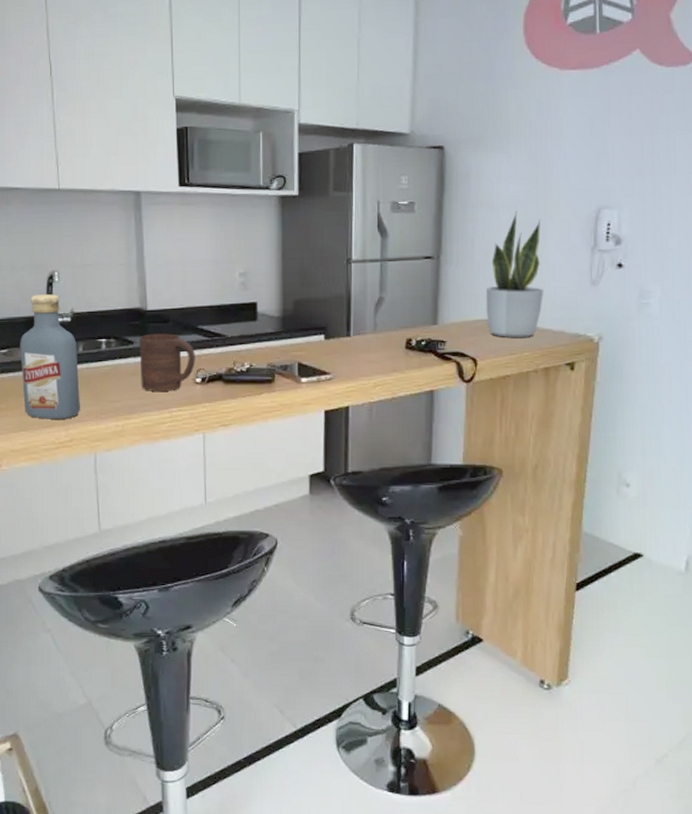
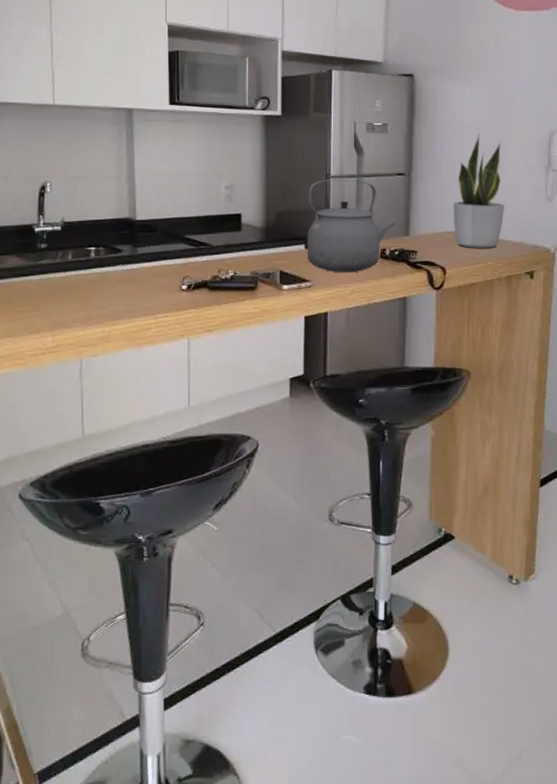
vodka: present [20,294,81,419] -> none [9,204,68,325]
cup: present [139,333,195,391] -> none [127,242,182,298]
tea kettle: none [326,264,422,365] -> present [306,180,395,273]

